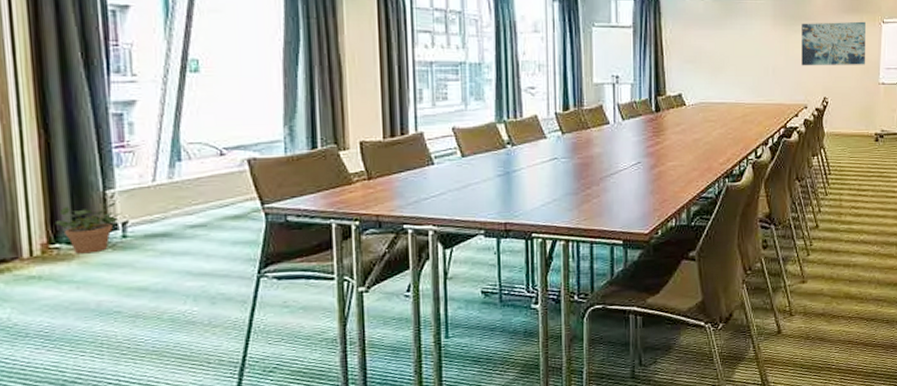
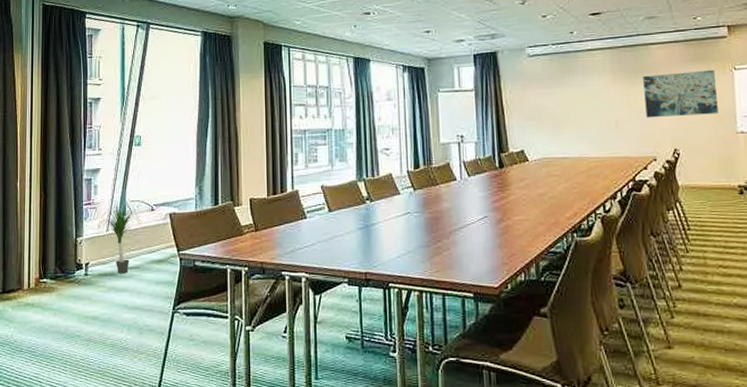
potted plant: present [54,201,123,254] -> none [44,247,86,288]
potted plant: none [137,144,207,234] -> present [96,202,142,274]

